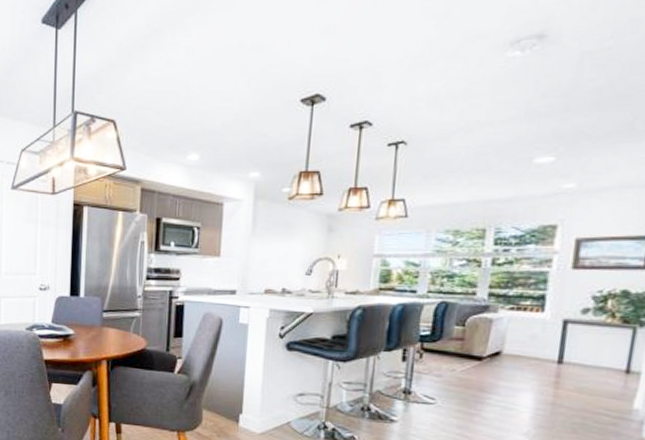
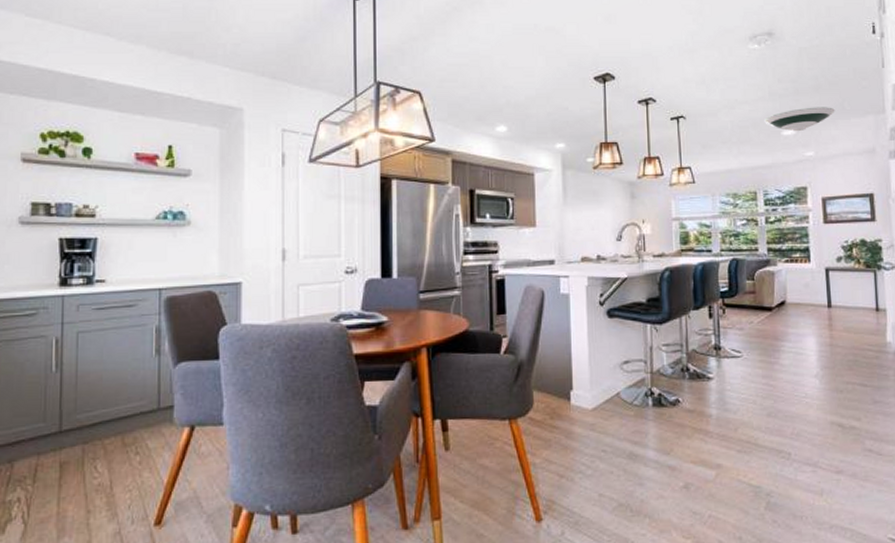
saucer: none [512,127,620,159] -> present [764,107,835,132]

